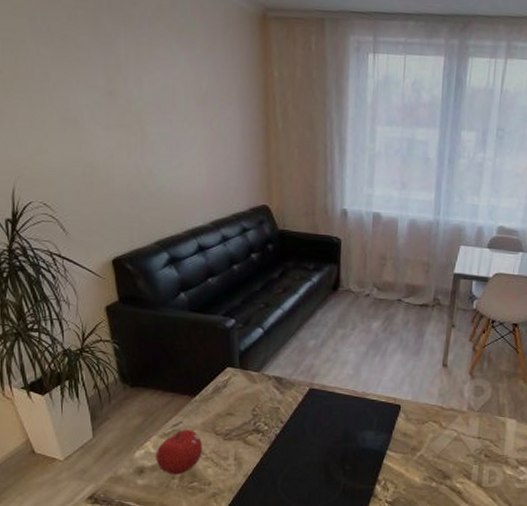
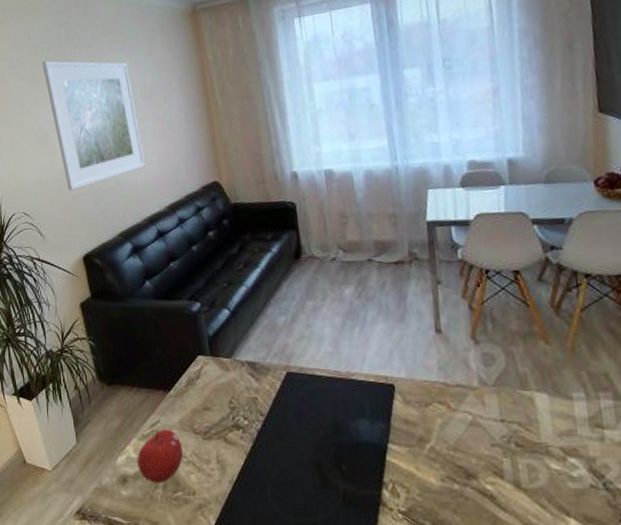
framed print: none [75,31,192,189] -> present [42,60,145,191]

